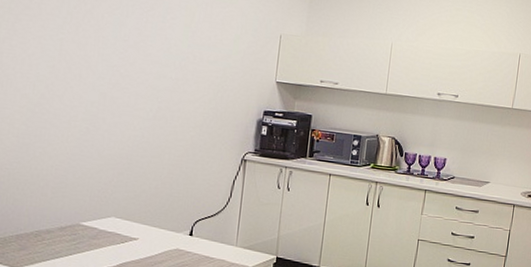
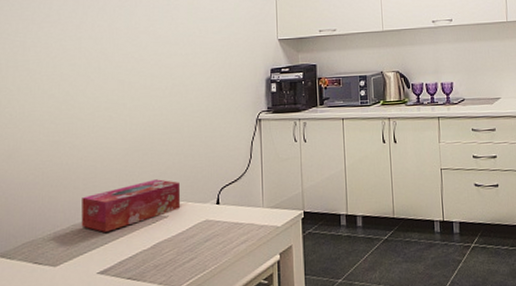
tissue box: none [46,200,154,244] -> present [81,179,181,232]

